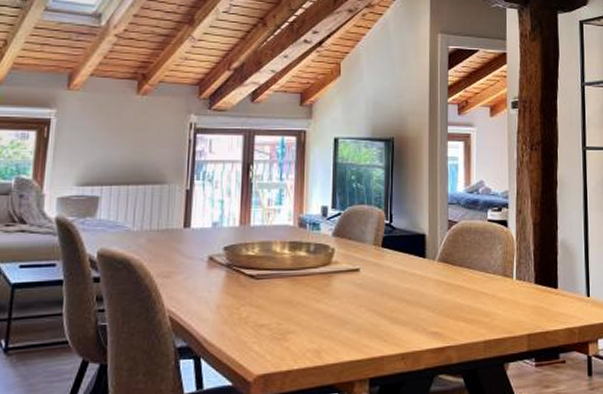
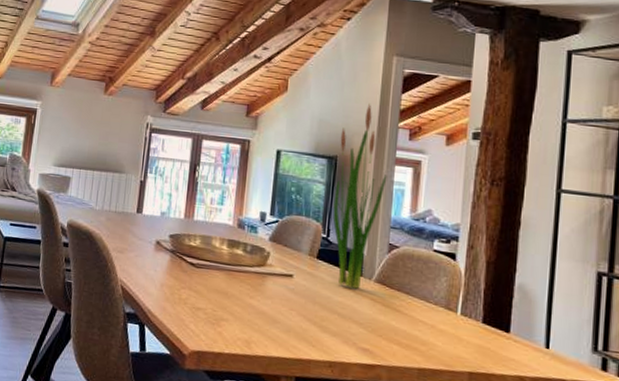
plant: none [394,81,441,272] -> present [333,103,387,289]

